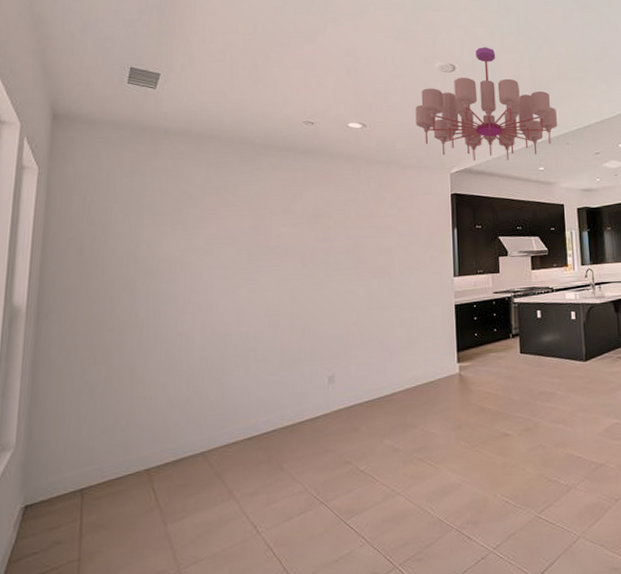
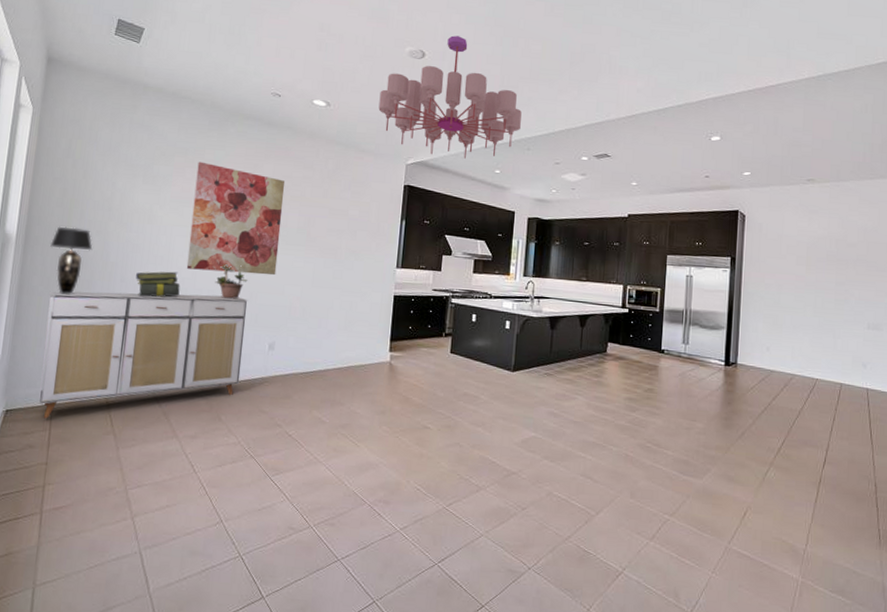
sideboard: none [65,333,300,507] -> present [38,291,248,419]
table lamp: none [68,287,119,363] -> present [50,226,93,295]
stack of books: none [171,317,223,351] -> present [136,271,180,297]
wall art: none [228,199,328,312] -> present [186,161,286,276]
potted plant: none [261,300,298,337] -> present [215,263,248,299]

